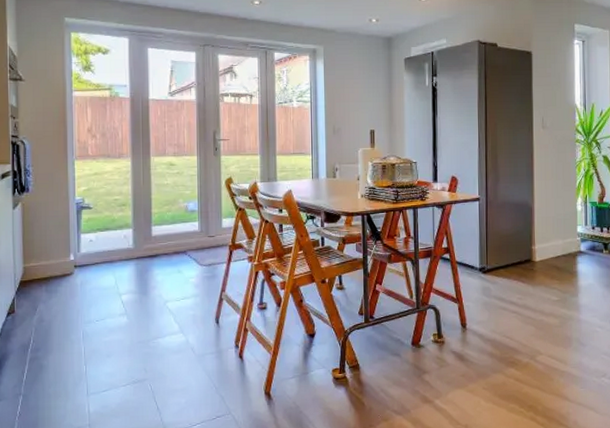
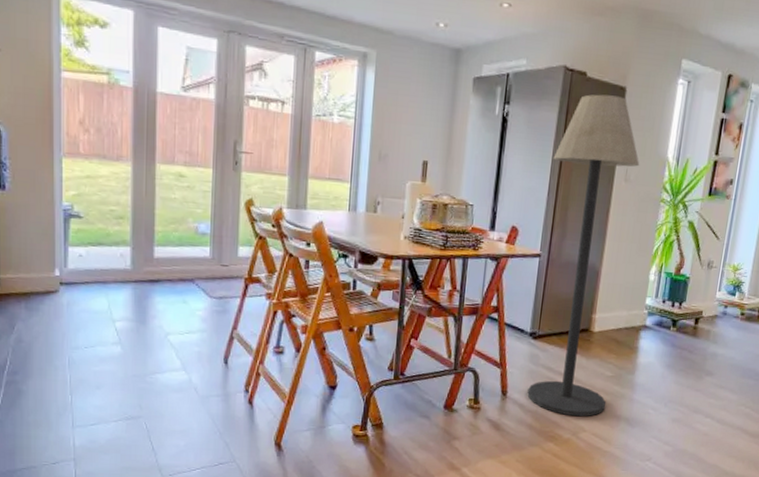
floor lamp: none [479,59,557,341] -> present [527,94,640,417]

